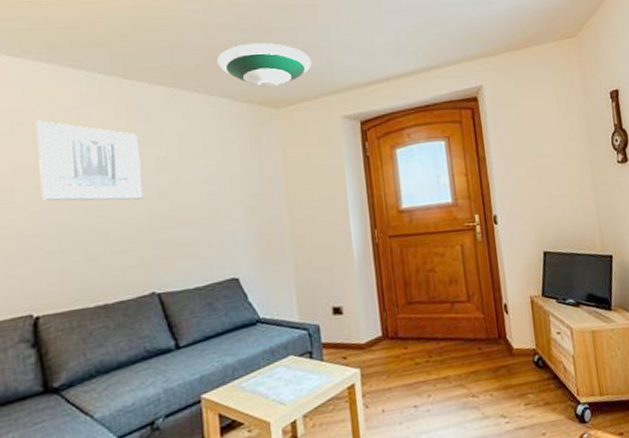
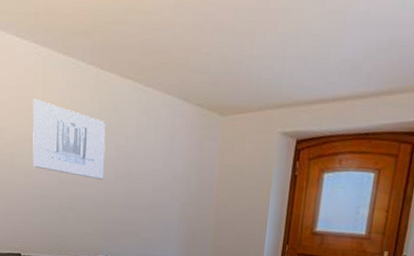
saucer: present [217,42,312,88] -> none [179,46,264,94]

